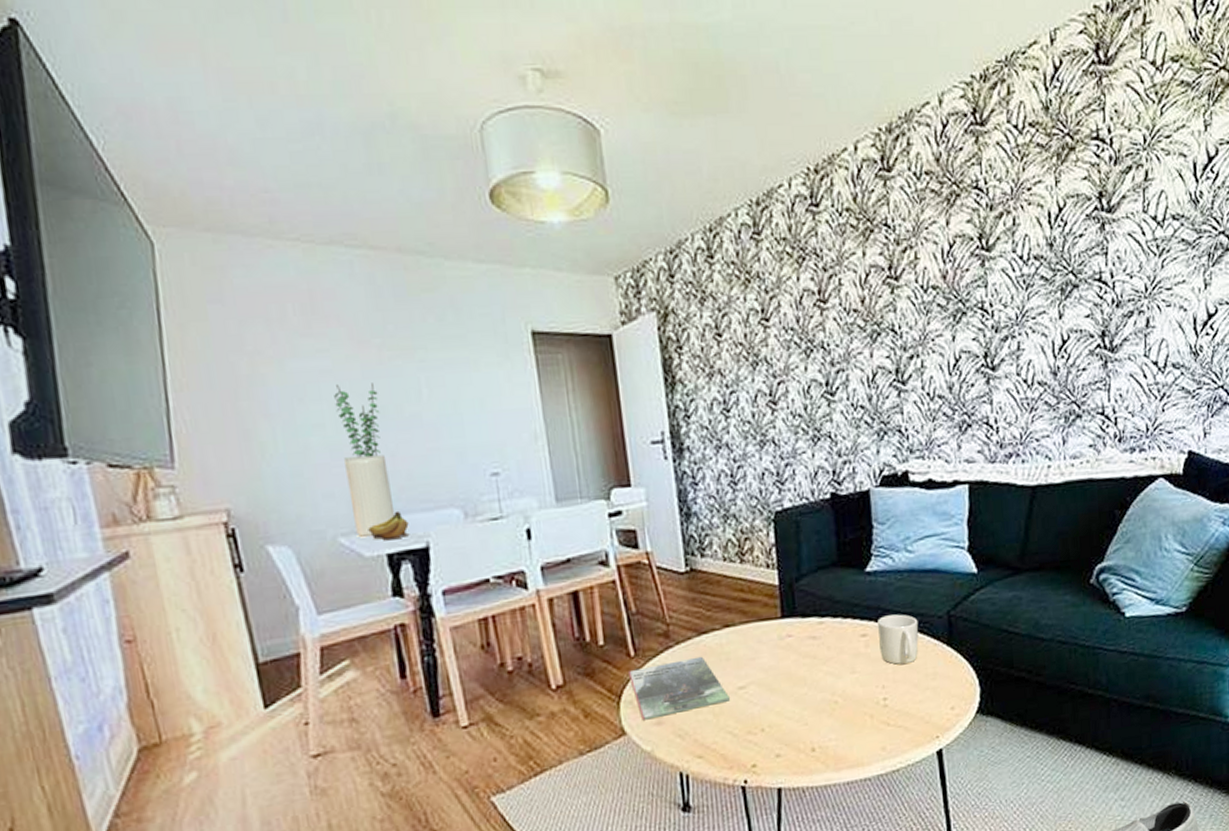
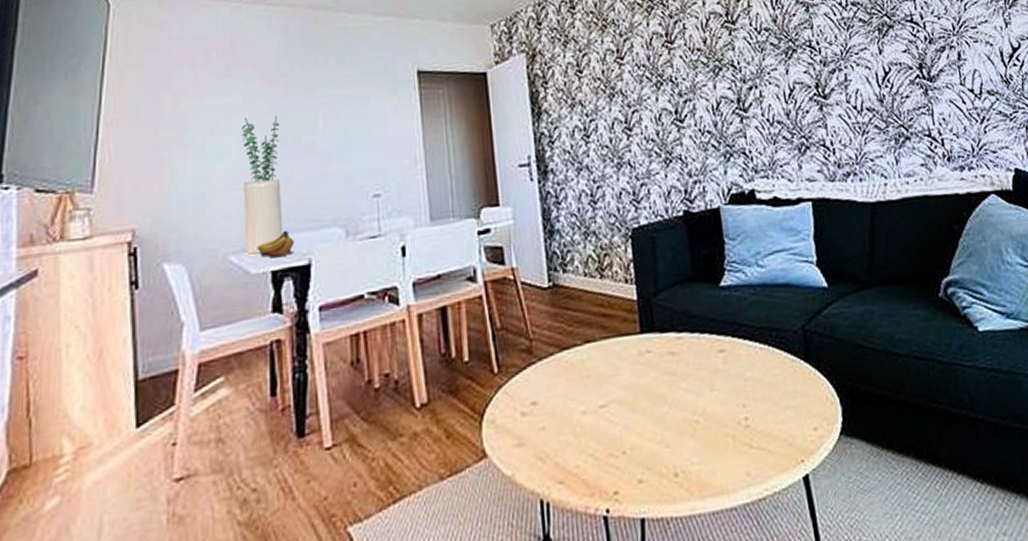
magazine: present [628,656,731,721] -> none [491,373,592,442]
mug: present [878,614,919,665] -> none [734,329,777,382]

